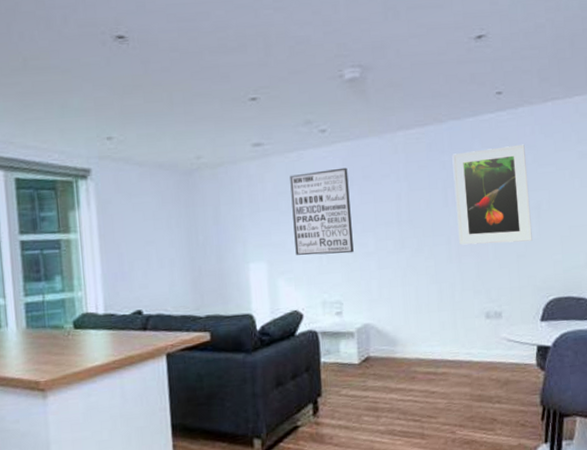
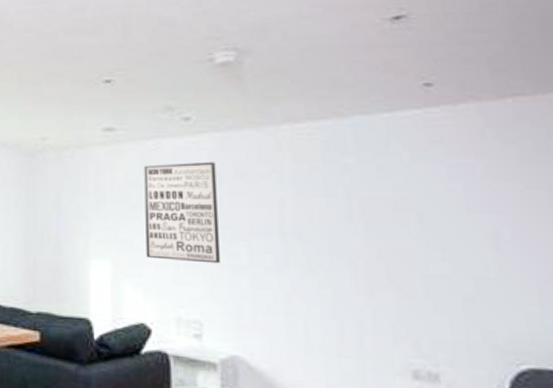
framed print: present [452,144,532,245] -> none [358,150,488,281]

